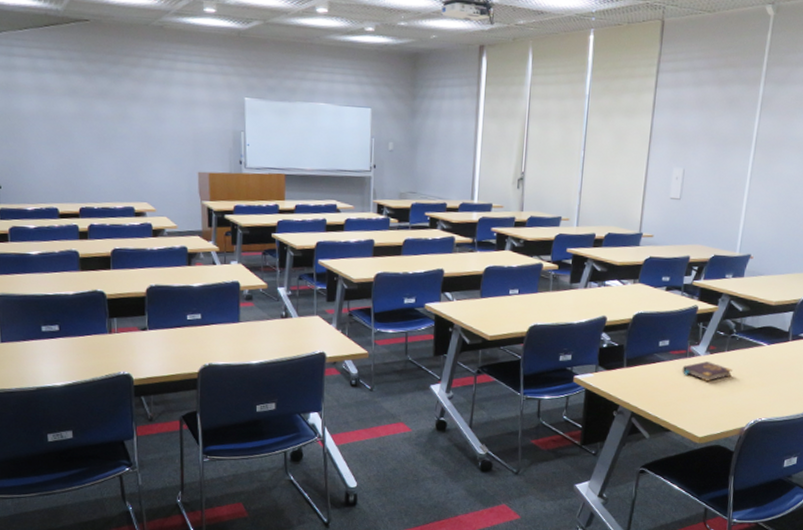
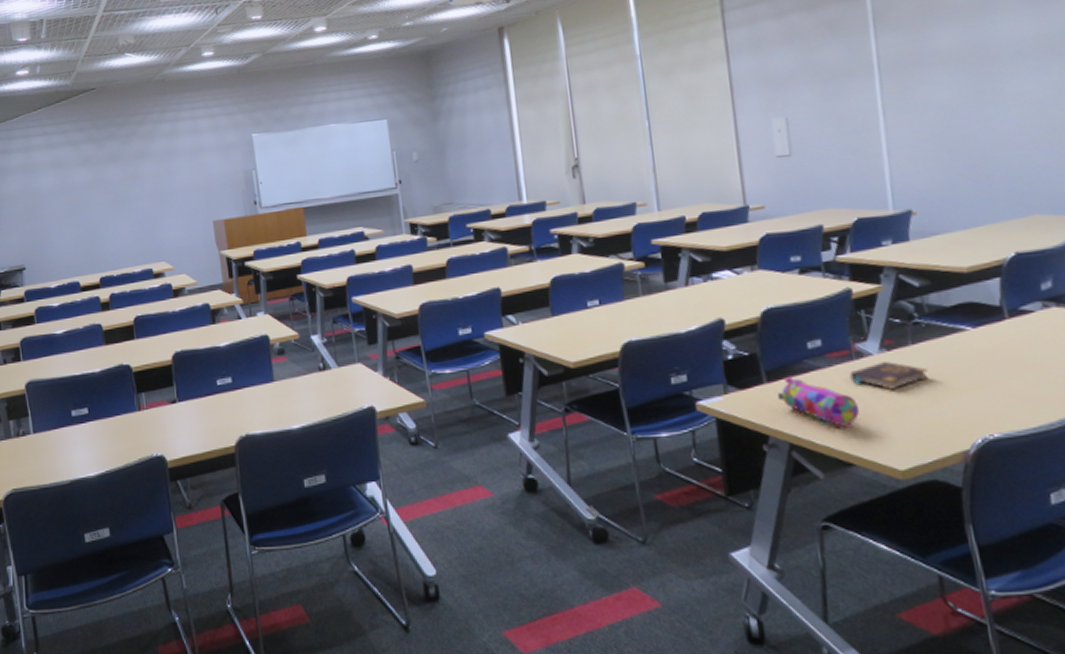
pencil case: none [630,364,683,404] -> present [777,376,859,427]

